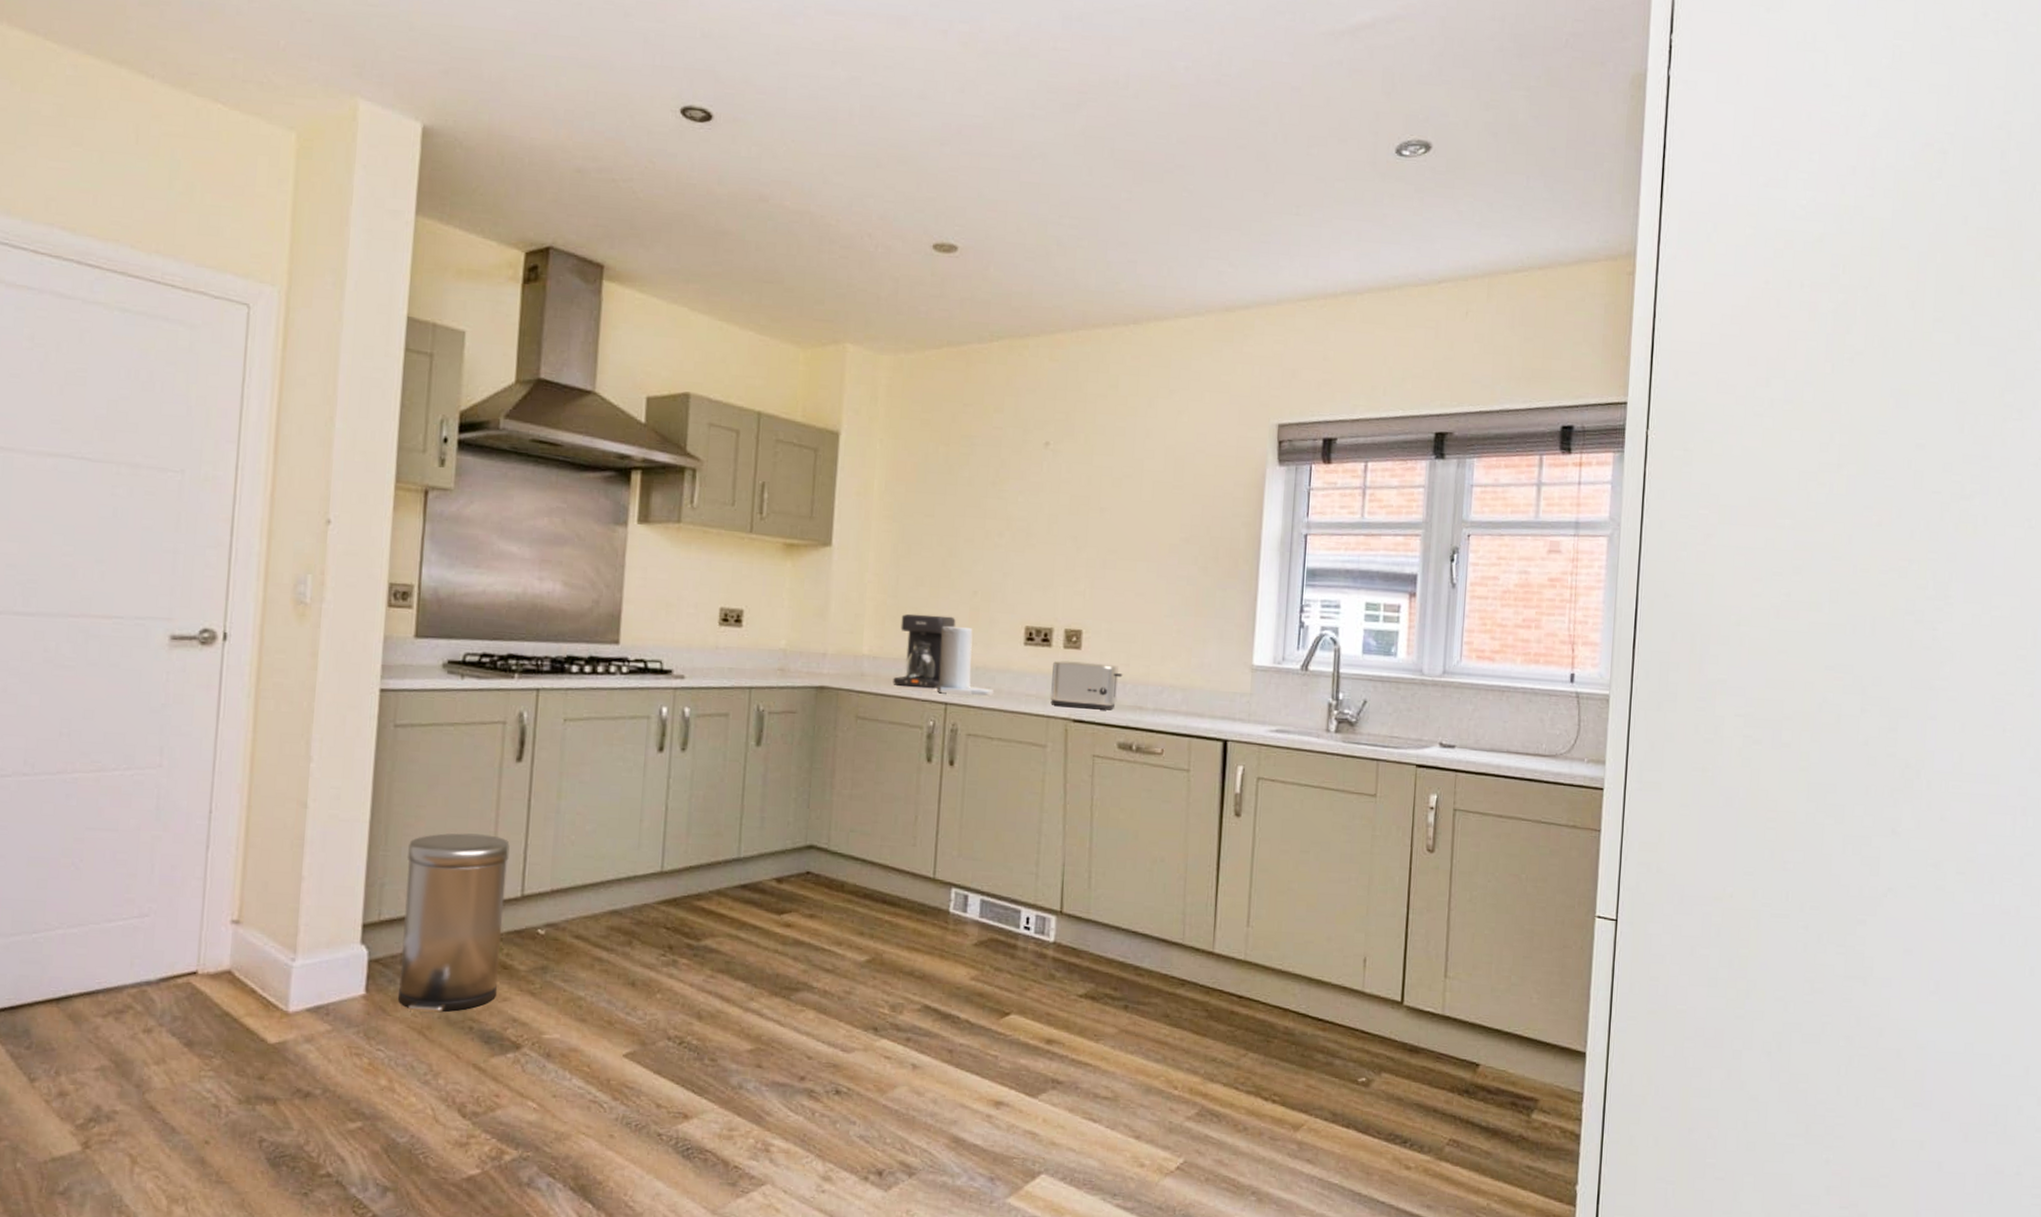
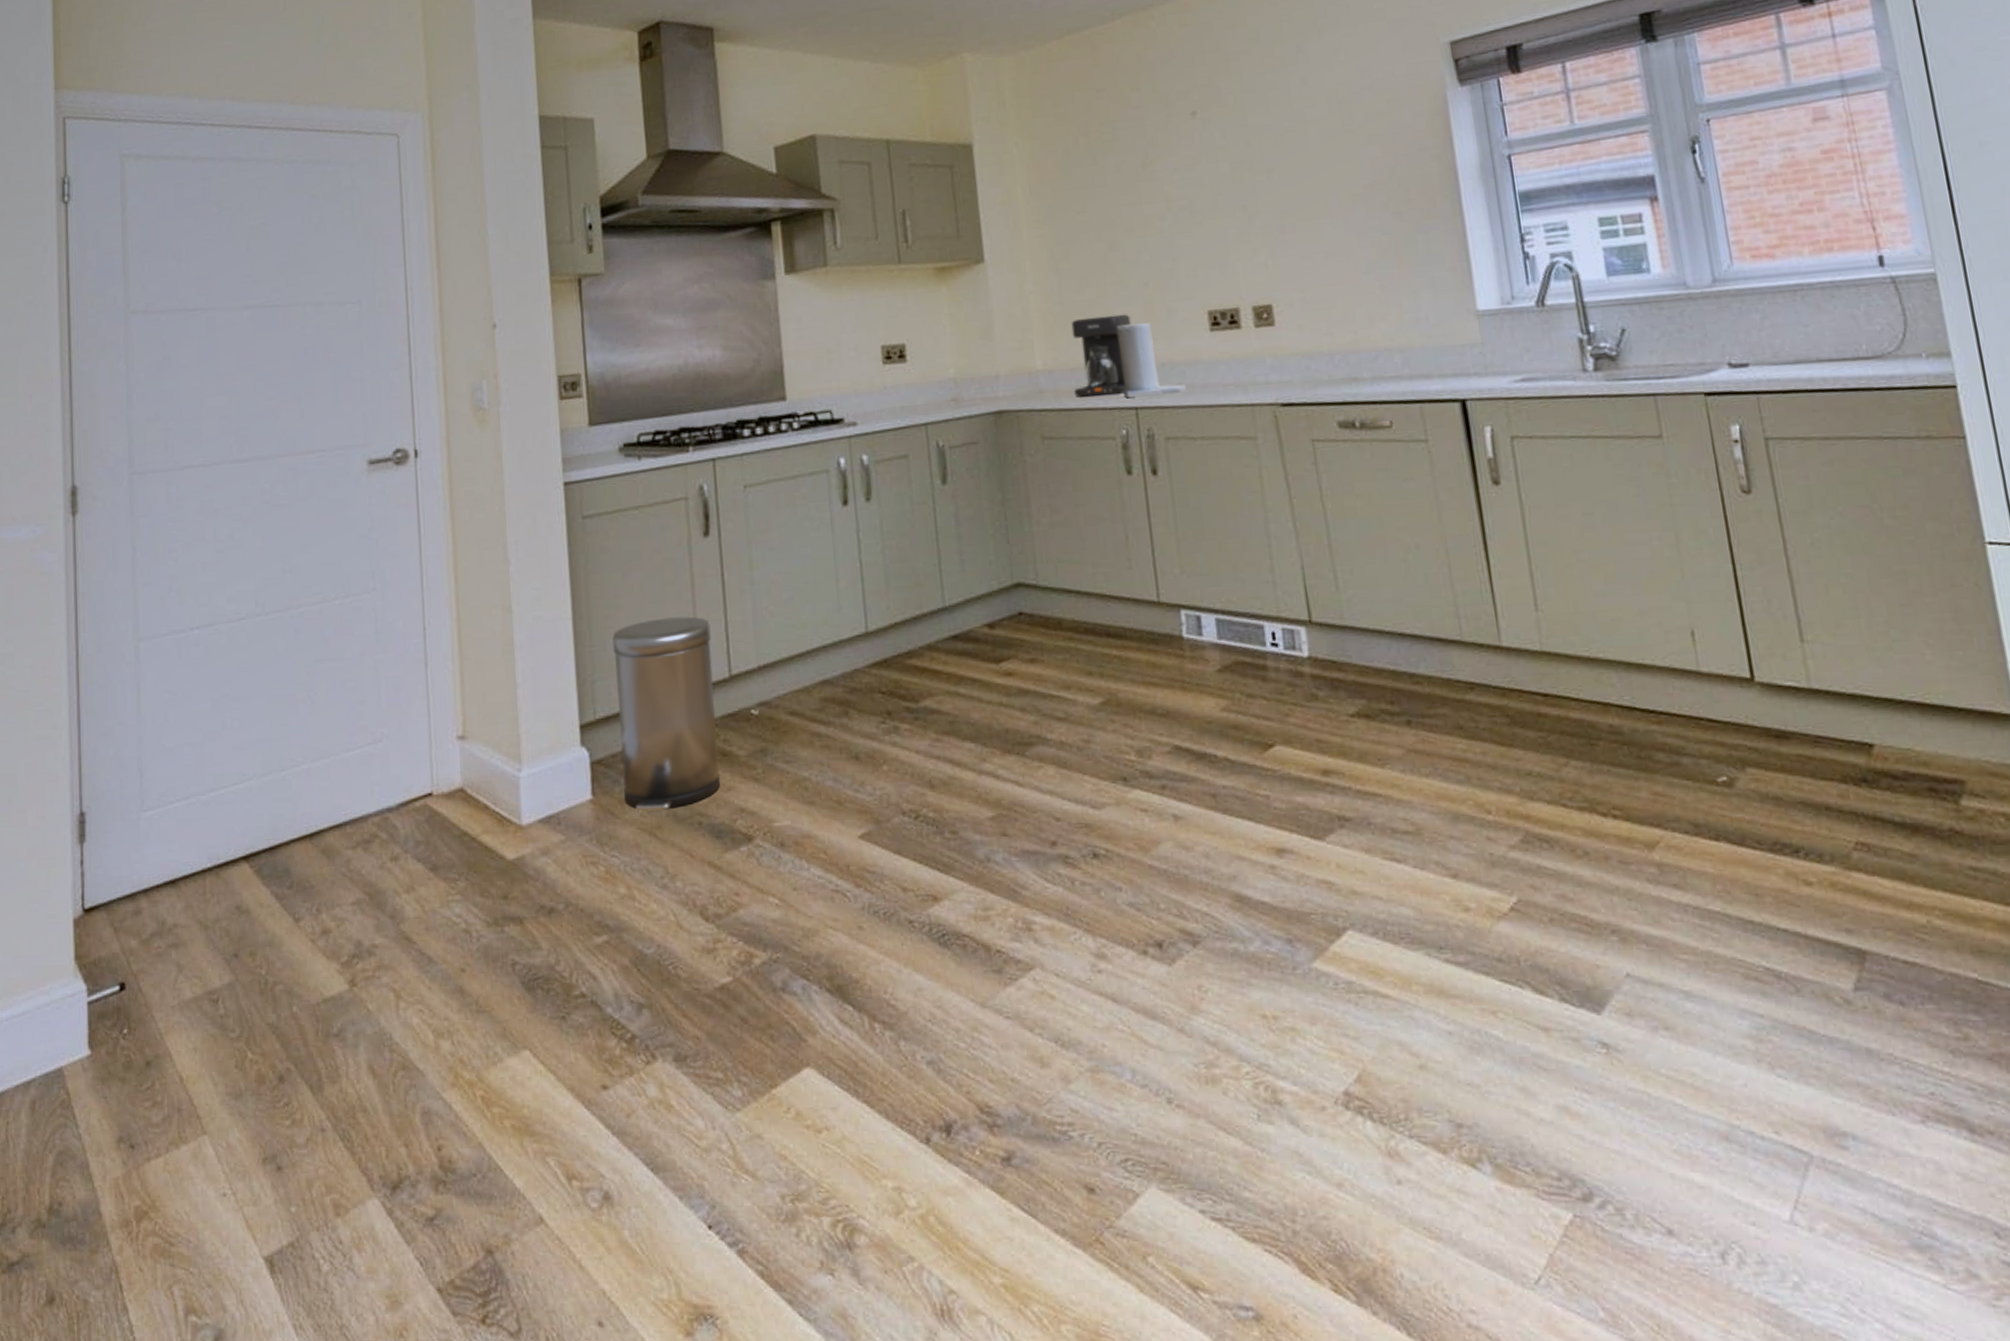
toaster: present [1050,660,1123,710] -> none [1246,336,1328,392]

